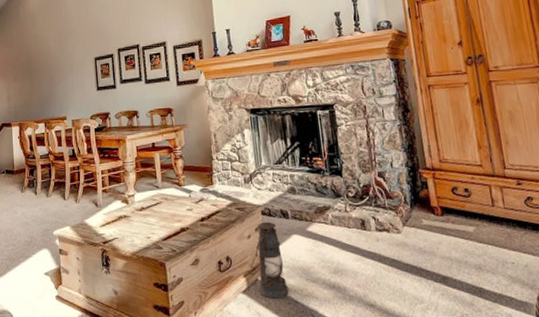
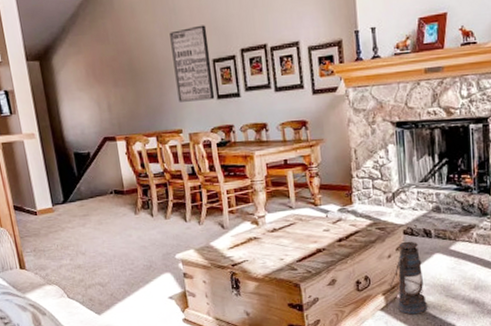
wall art: none [61,30,95,94] -> present [169,25,215,102]

